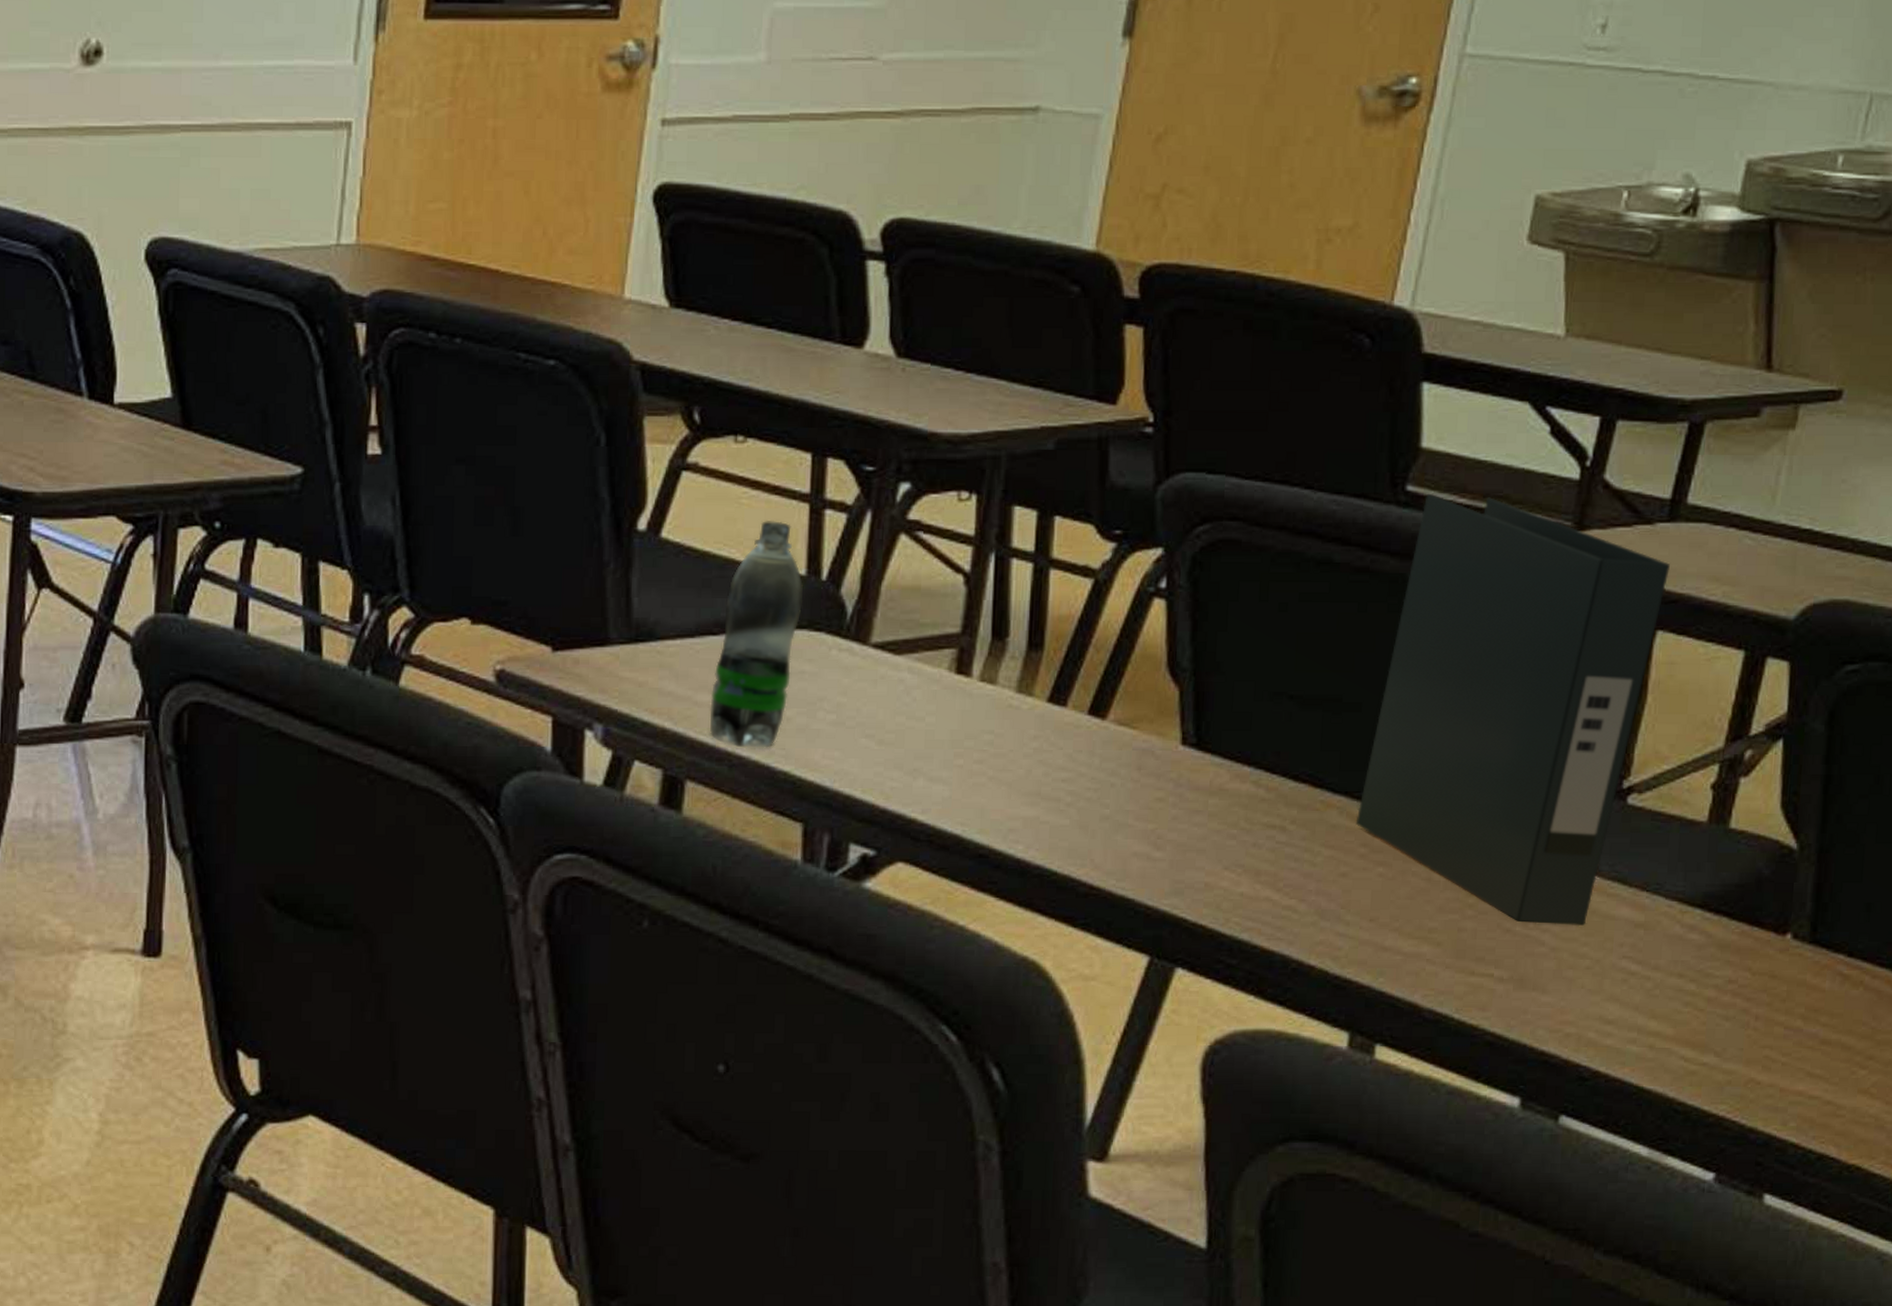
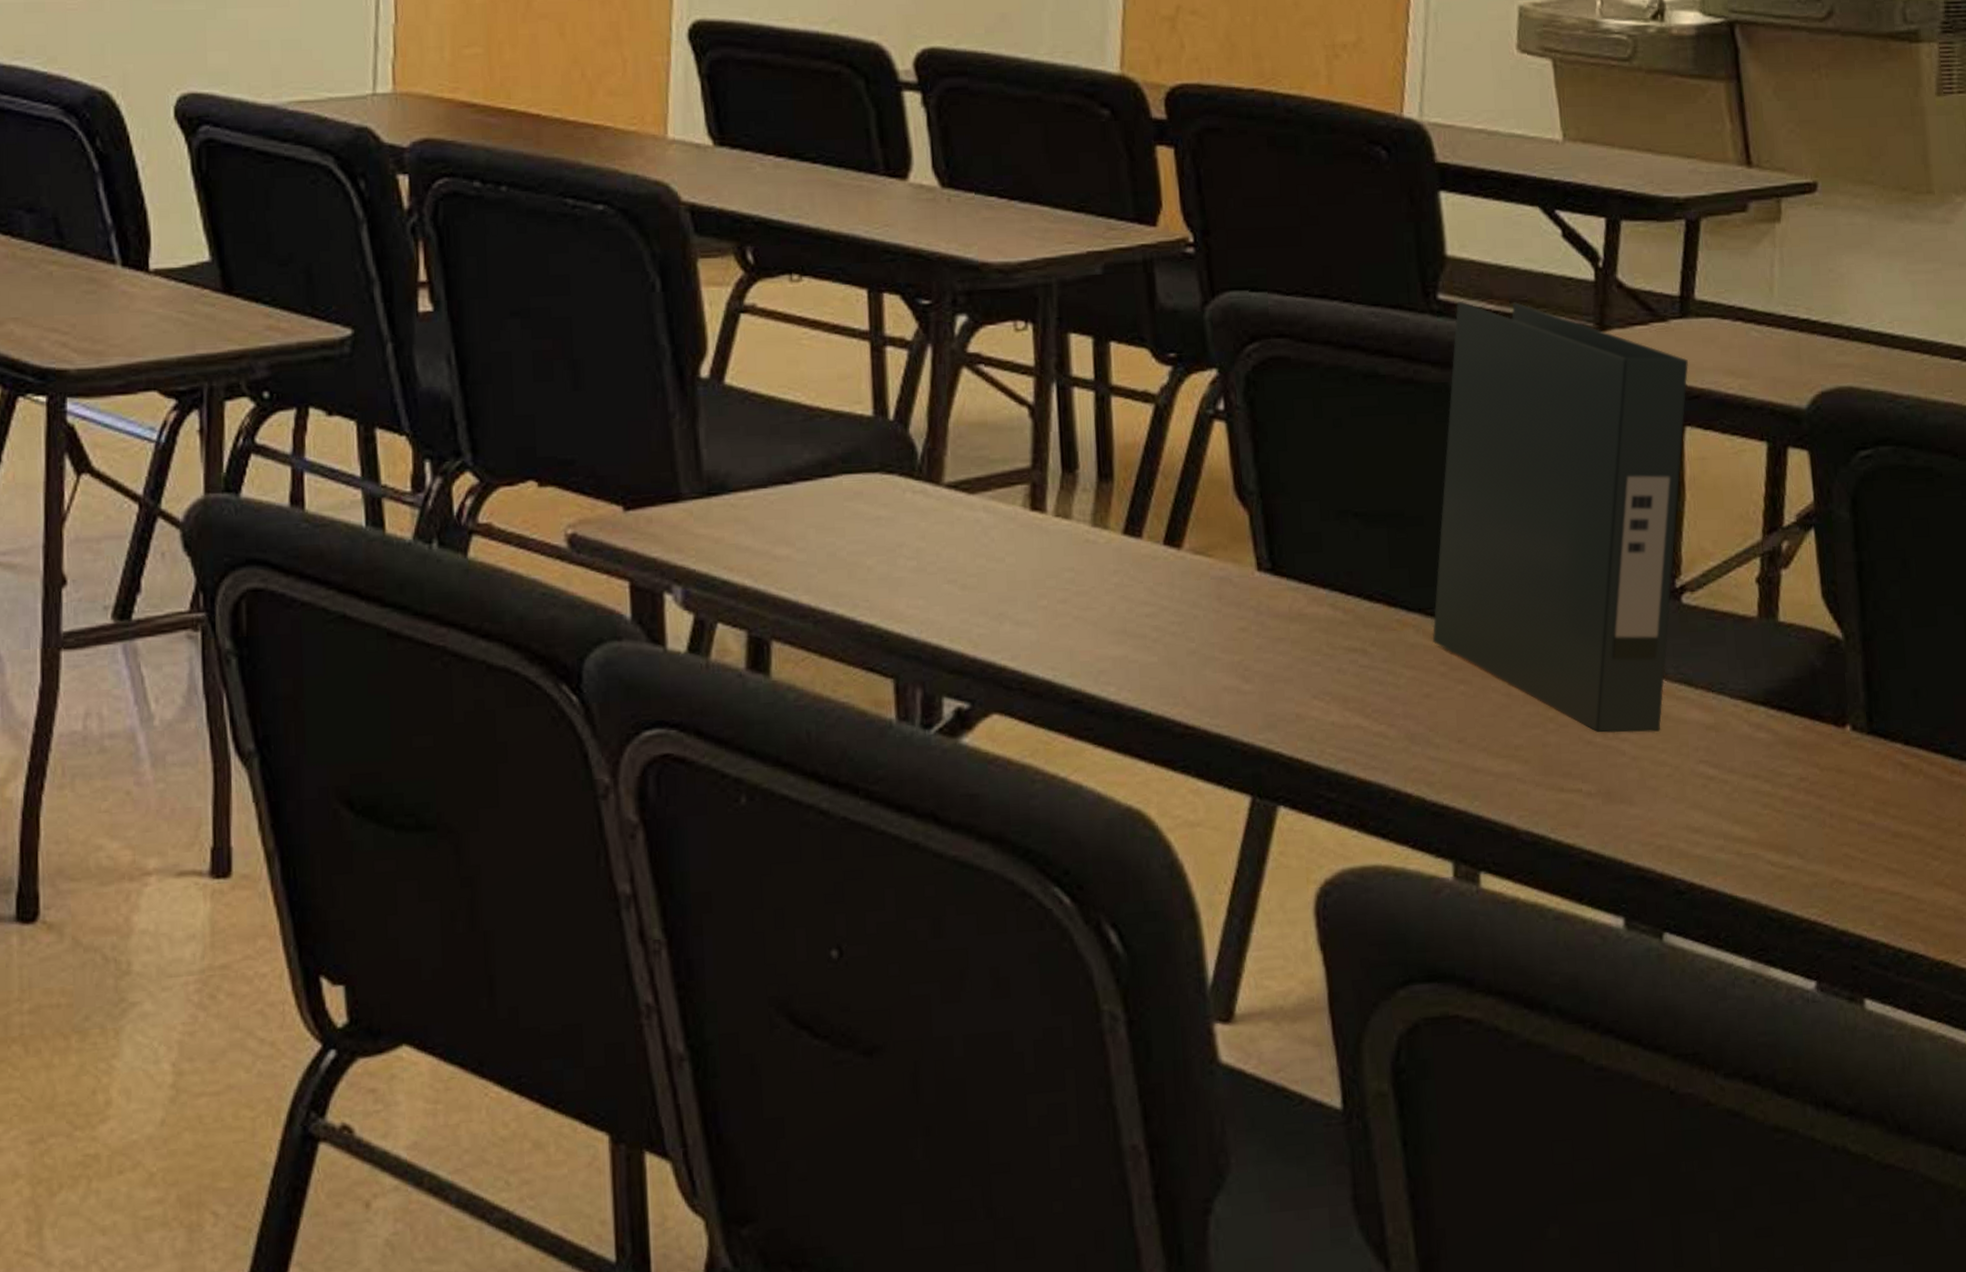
bottle: present [709,521,804,749] -> none [789,361,873,603]

